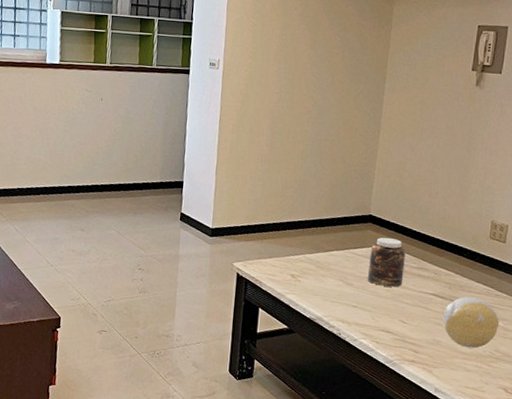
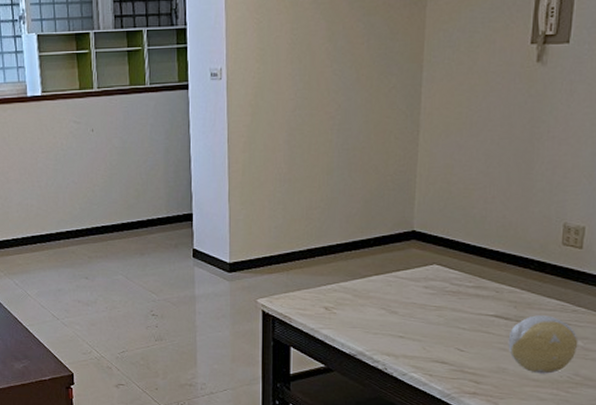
jar: present [368,237,406,287] -> none [415,255,459,311]

